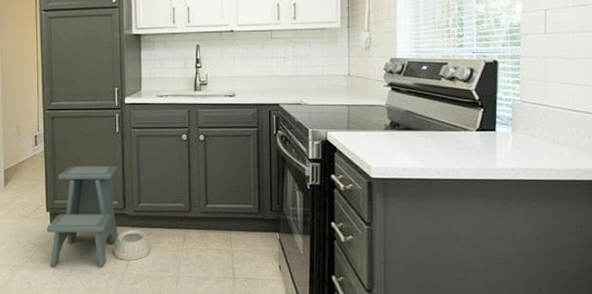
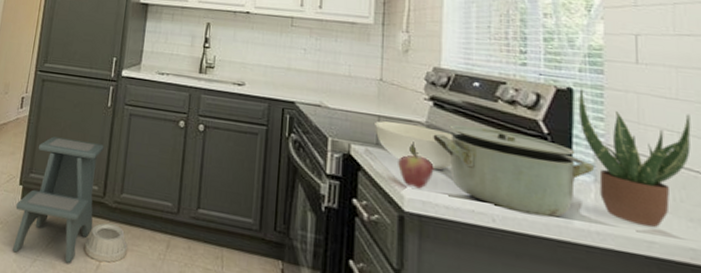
bowl: none [346,108,407,142] -> present [375,121,452,171]
fruit: none [365,122,394,159] -> present [398,141,434,189]
saucepan: none [392,102,512,164] -> present [433,125,594,219]
potted plant: none [502,60,581,159] -> present [579,89,691,228]

